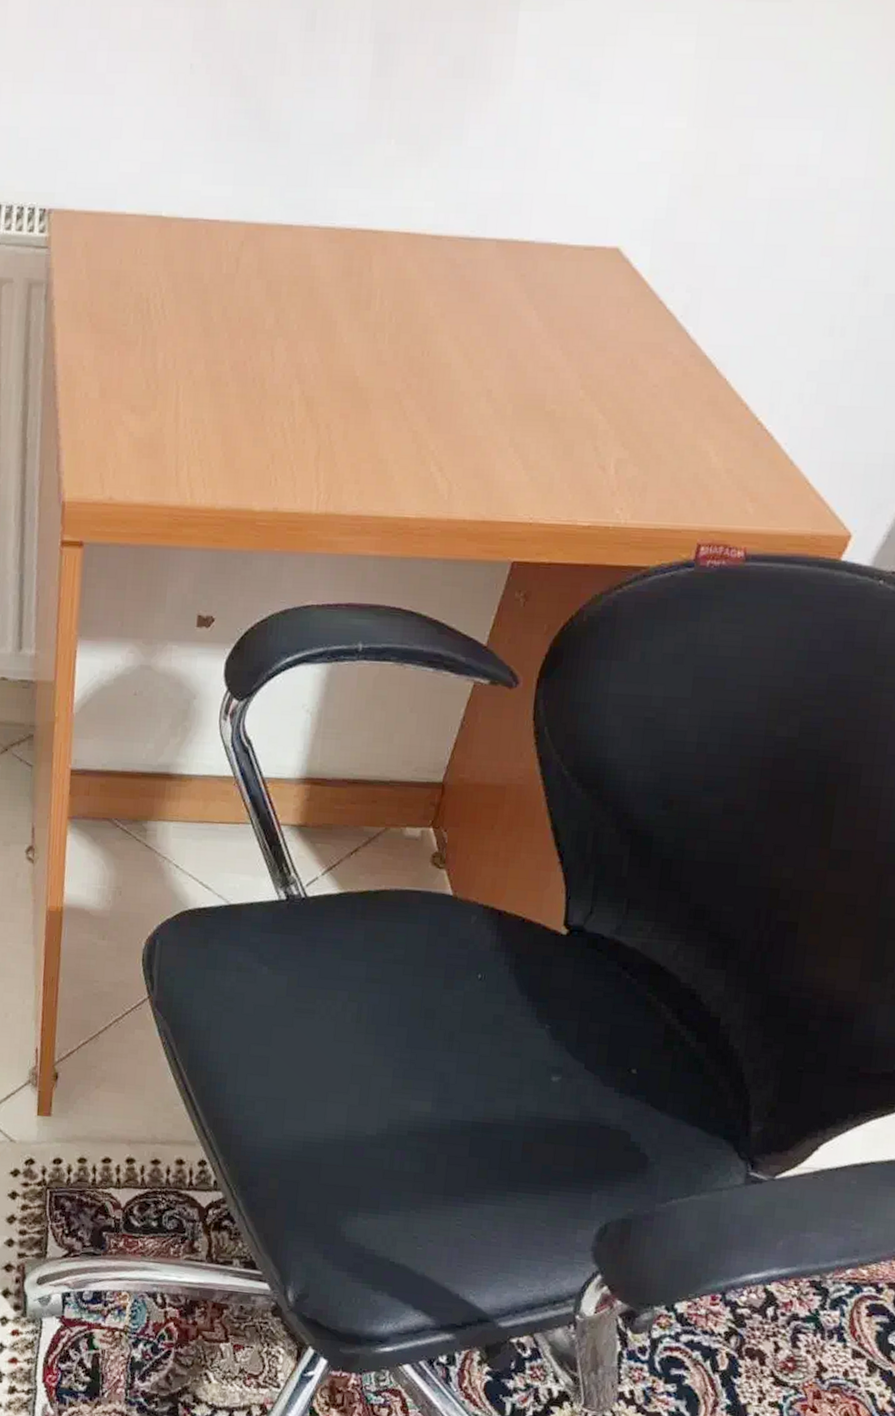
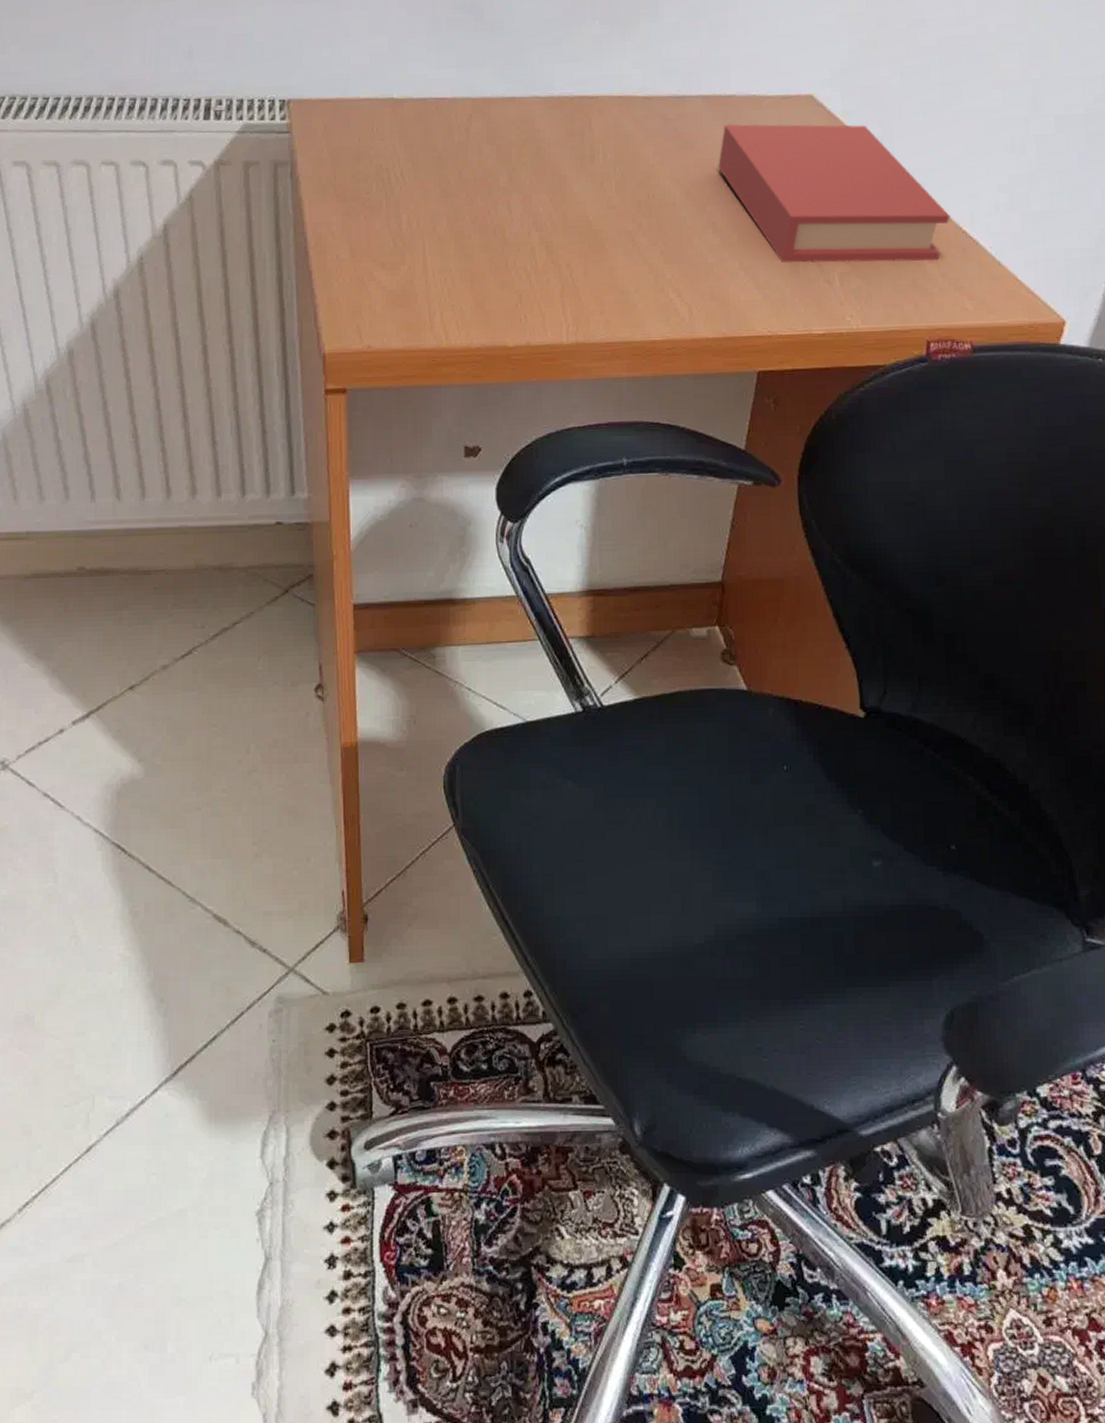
book: none [503,276,748,454] -> present [718,124,950,263]

